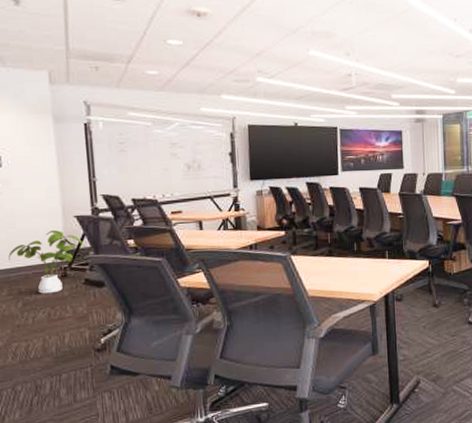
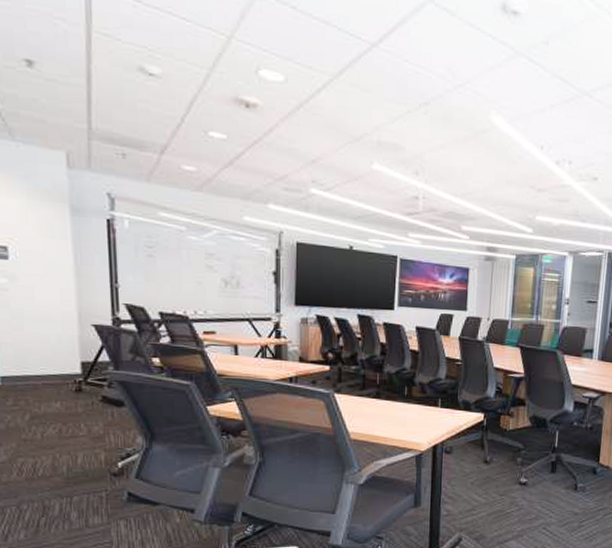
house plant: present [8,229,84,294] -> none [15,337,102,408]

